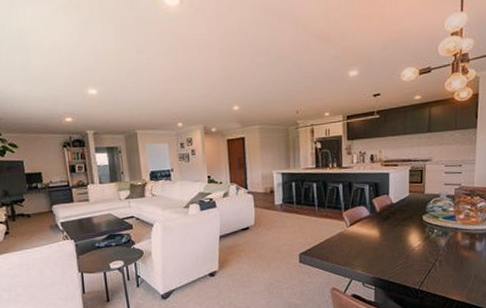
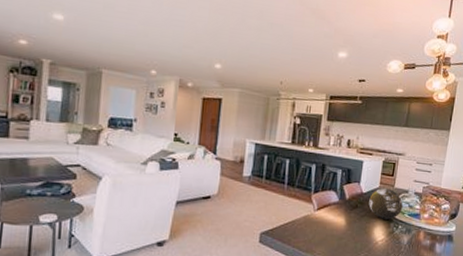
decorative orb: none [400,196,436,226] -> present [369,188,403,220]

